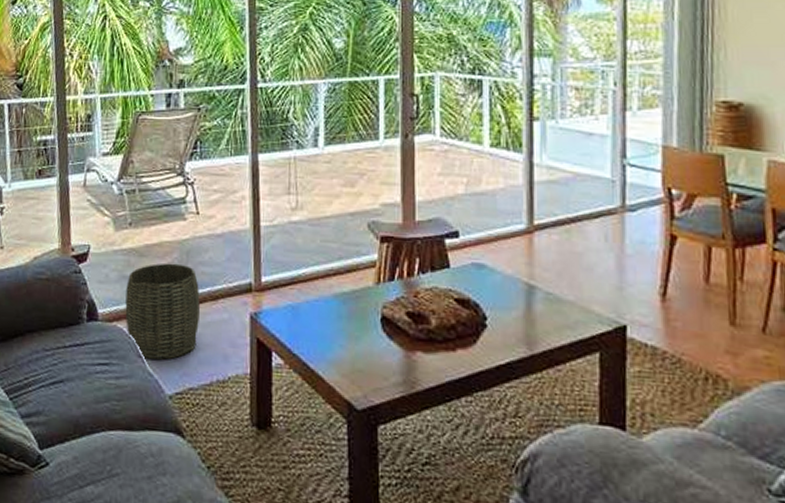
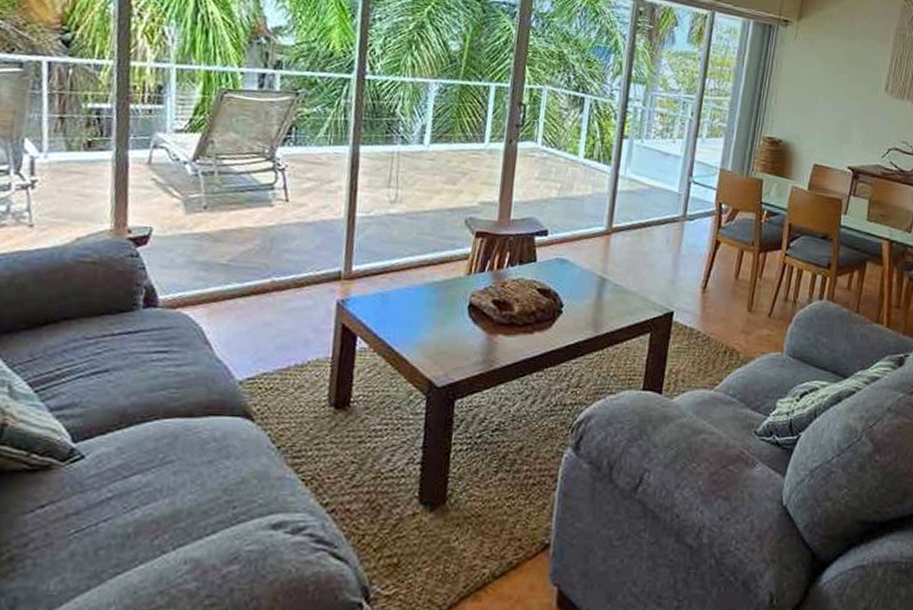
woven basket: present [125,263,200,361] -> none [192,249,283,347]

